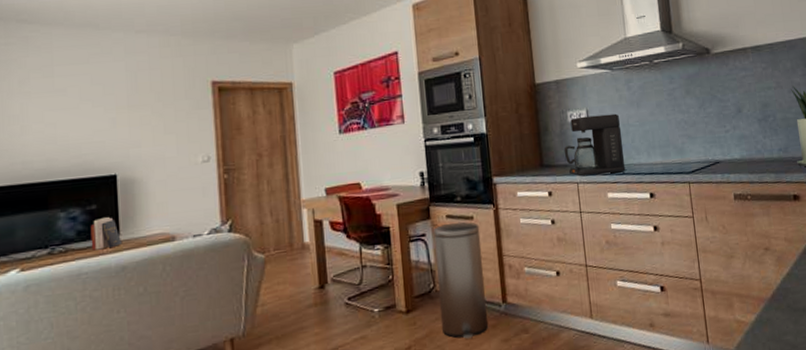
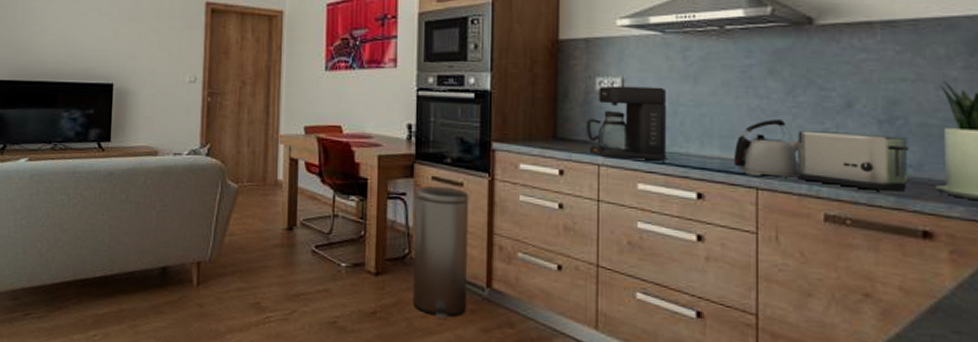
books: present [90,216,123,251] -> none [86,122,112,153]
kettle: none [670,127,715,174] -> present [733,118,800,178]
toaster: none [710,129,781,172] -> present [798,130,910,192]

